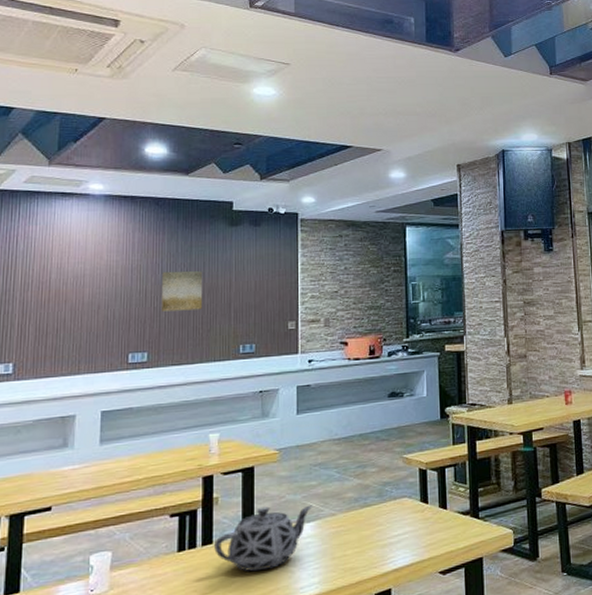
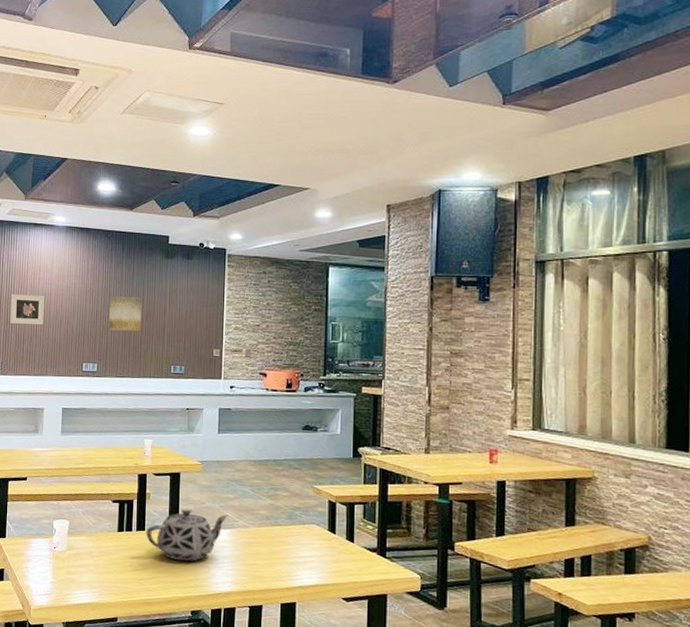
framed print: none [27,277,76,315] -> present [10,294,44,324]

